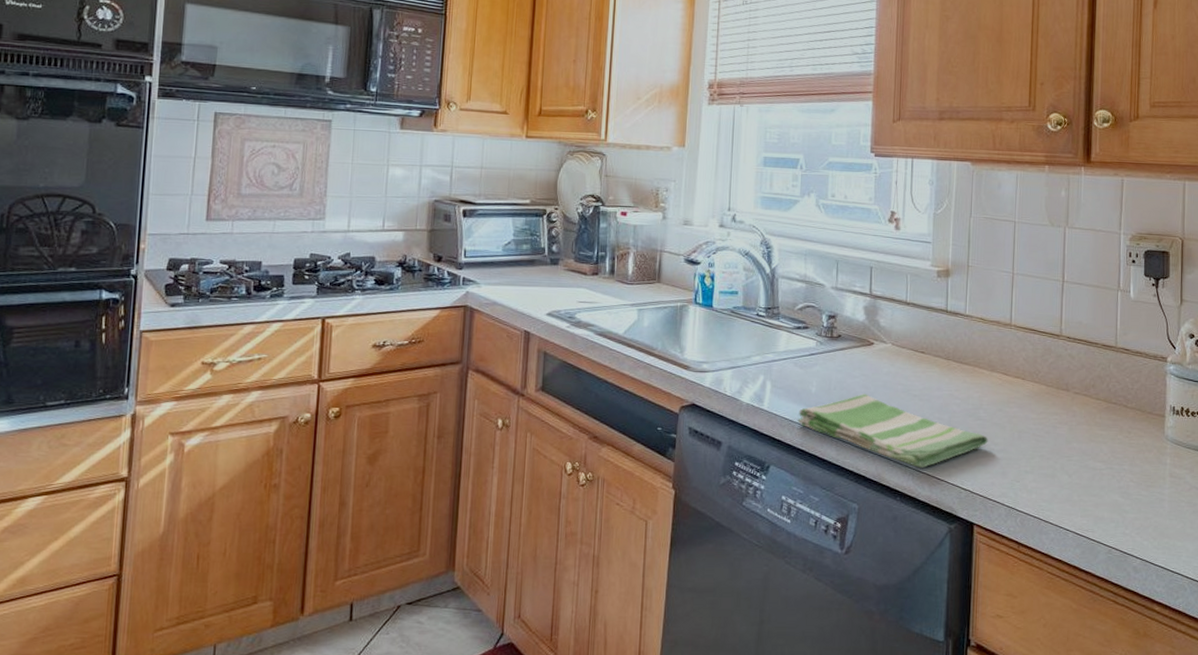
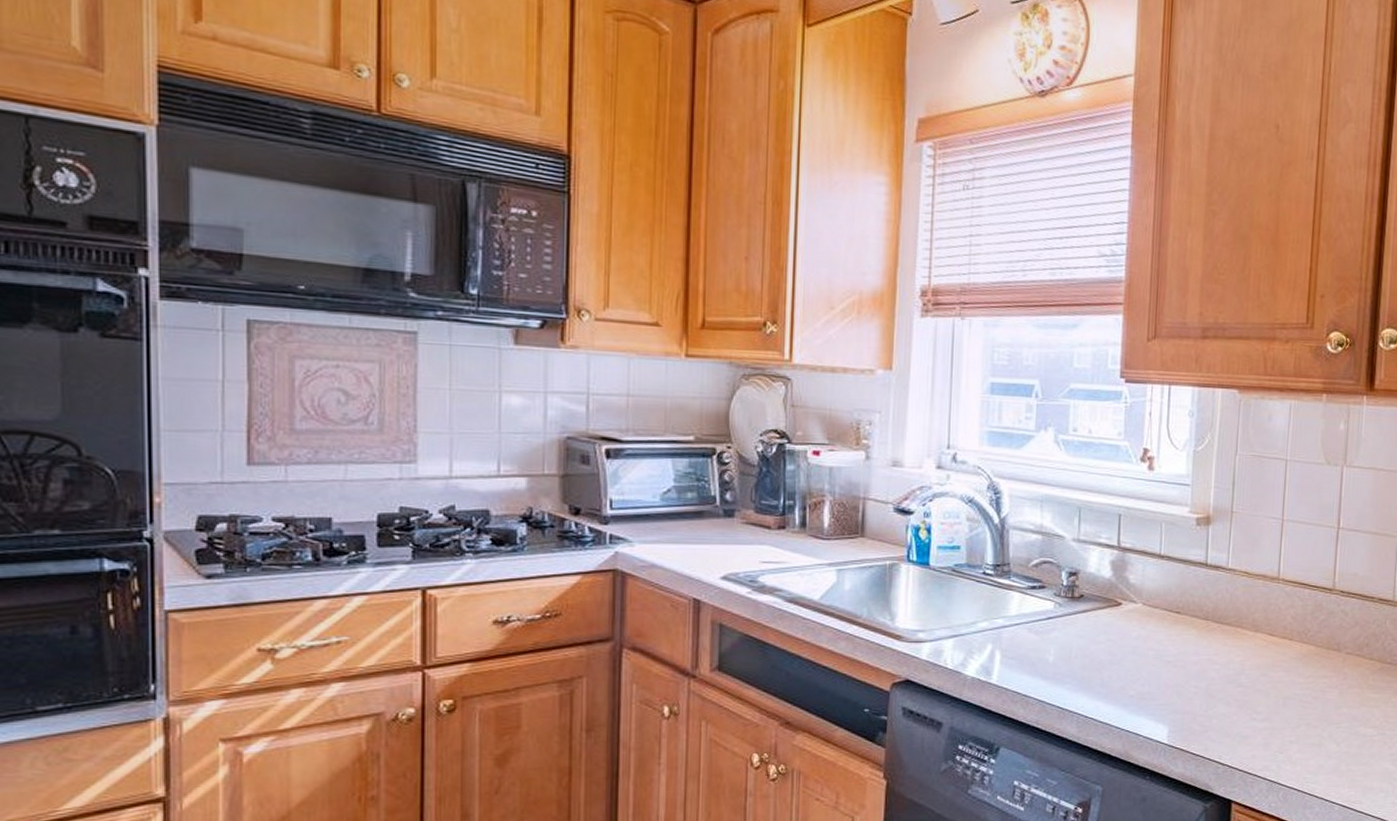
dish towel: present [797,394,988,468] -> none [1032,662,1250,742]

